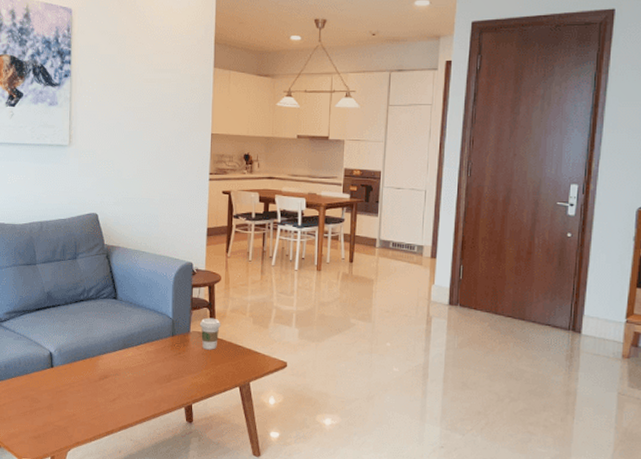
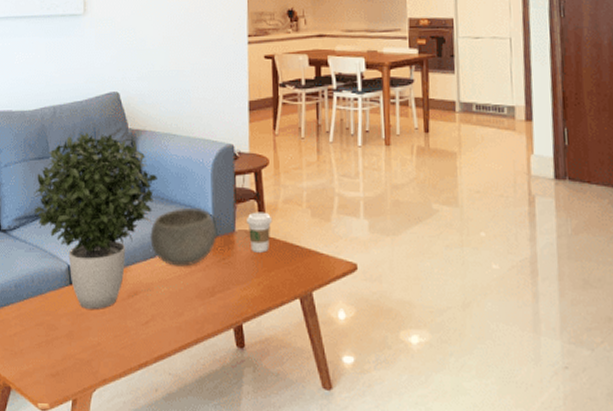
potted plant: none [22,245,127,388] -> present [33,132,157,309]
bowl: none [119,311,176,358] -> present [150,207,218,267]

